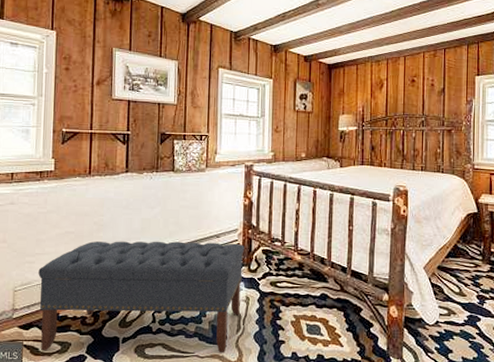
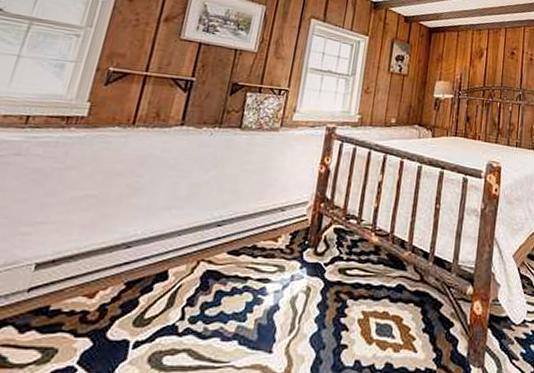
bench: present [38,241,244,353] -> none [10,209,313,363]

